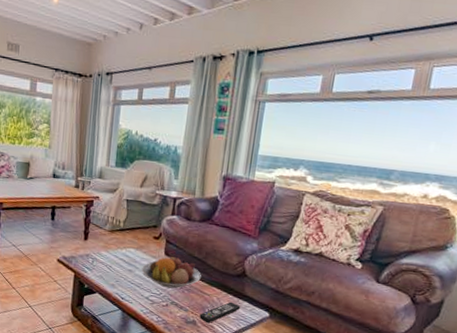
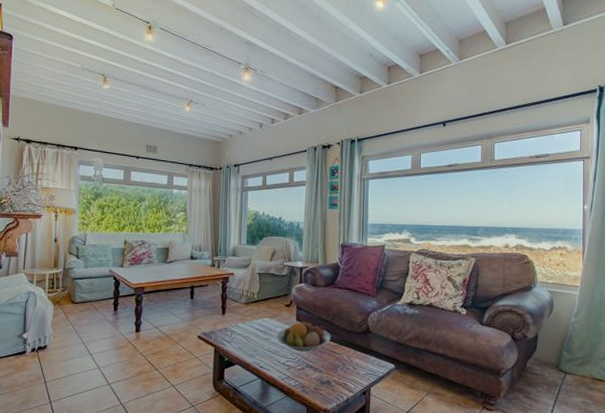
remote control: present [199,302,241,323] -> none [333,358,369,381]

